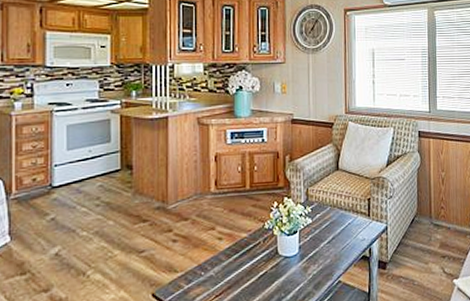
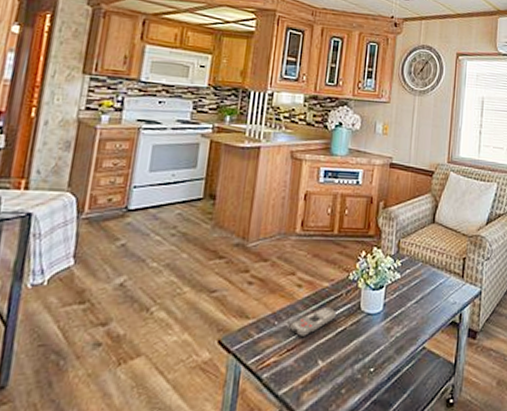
remote control: none [216,255,256,284] -> present [290,307,336,338]

